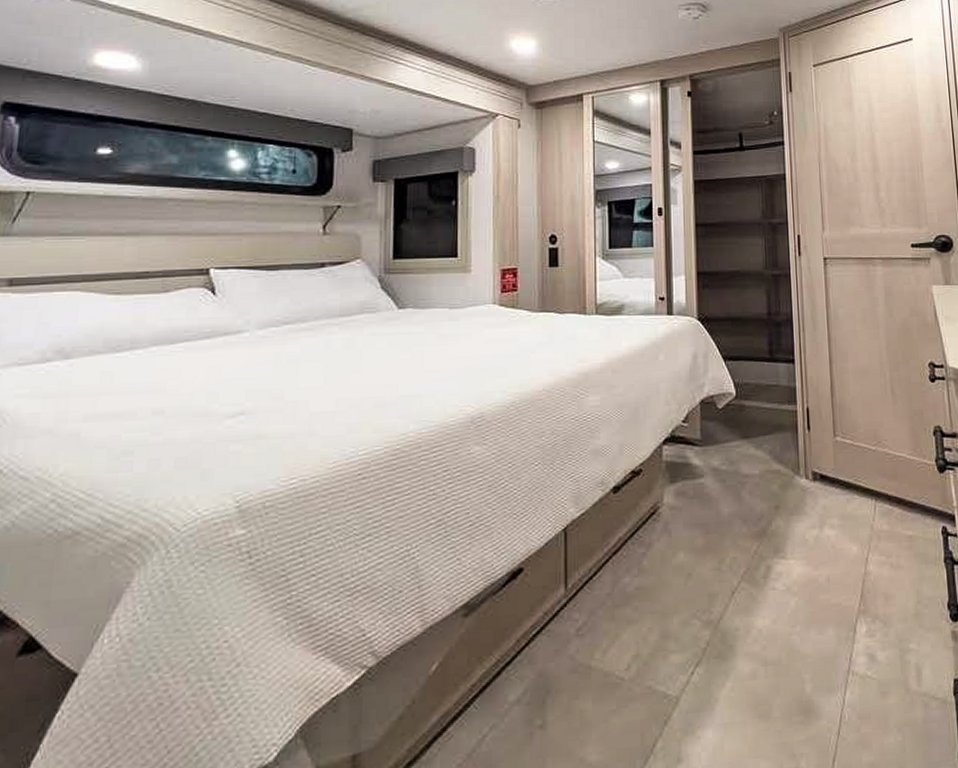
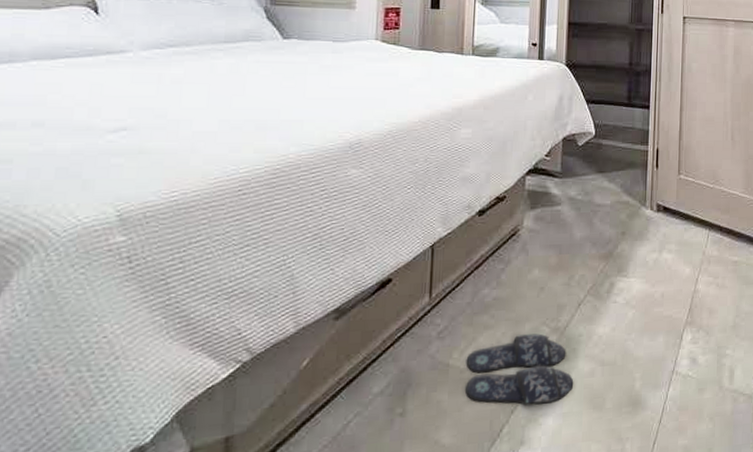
slippers: none [609,628,734,714] -> present [465,333,574,405]

